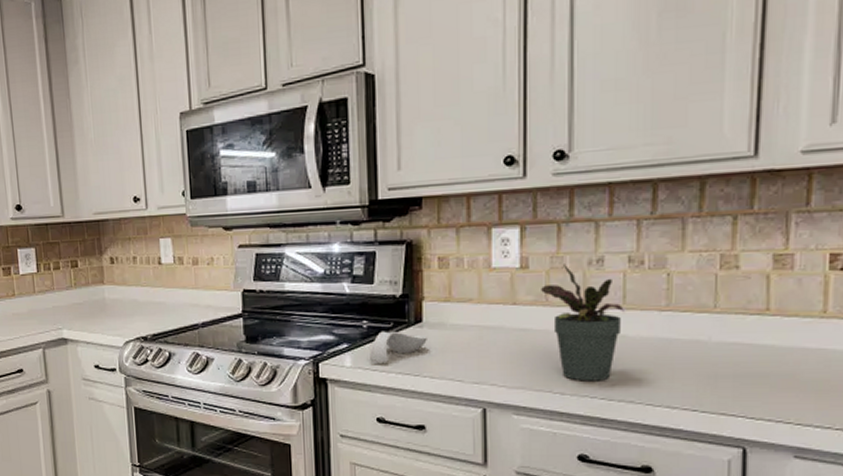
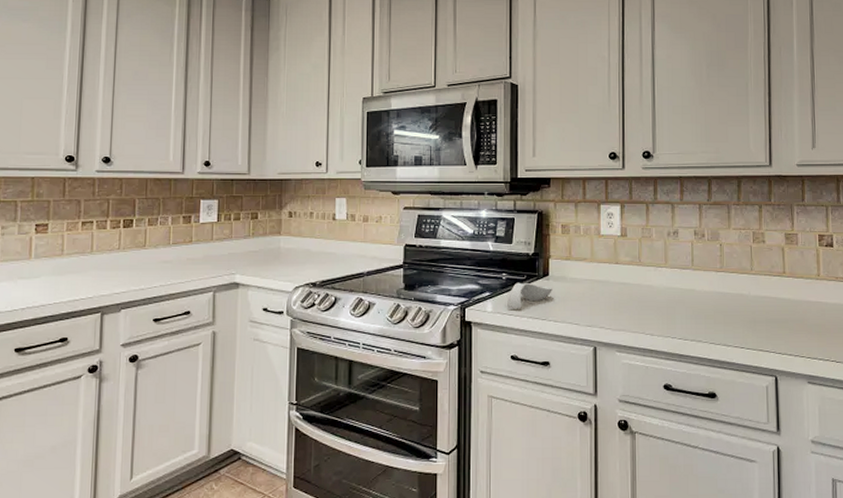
potted plant: present [541,264,624,381] -> none [636,234,693,325]

